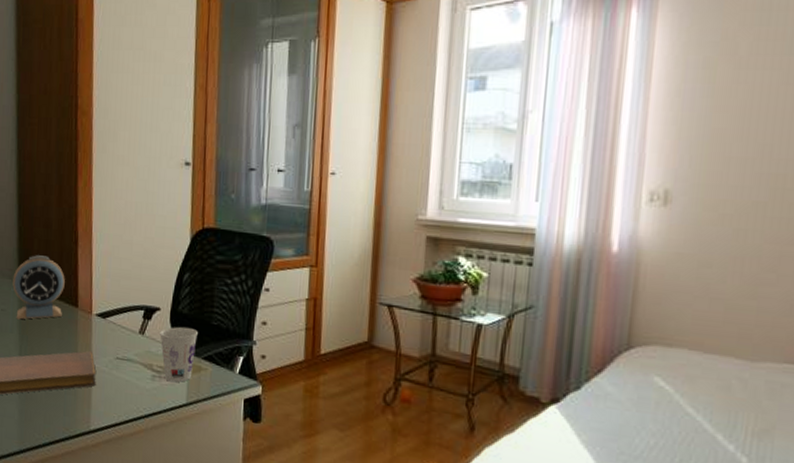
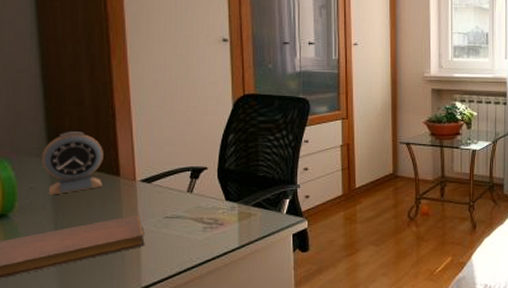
cup: present [160,326,198,383] -> none [208,181,245,231]

